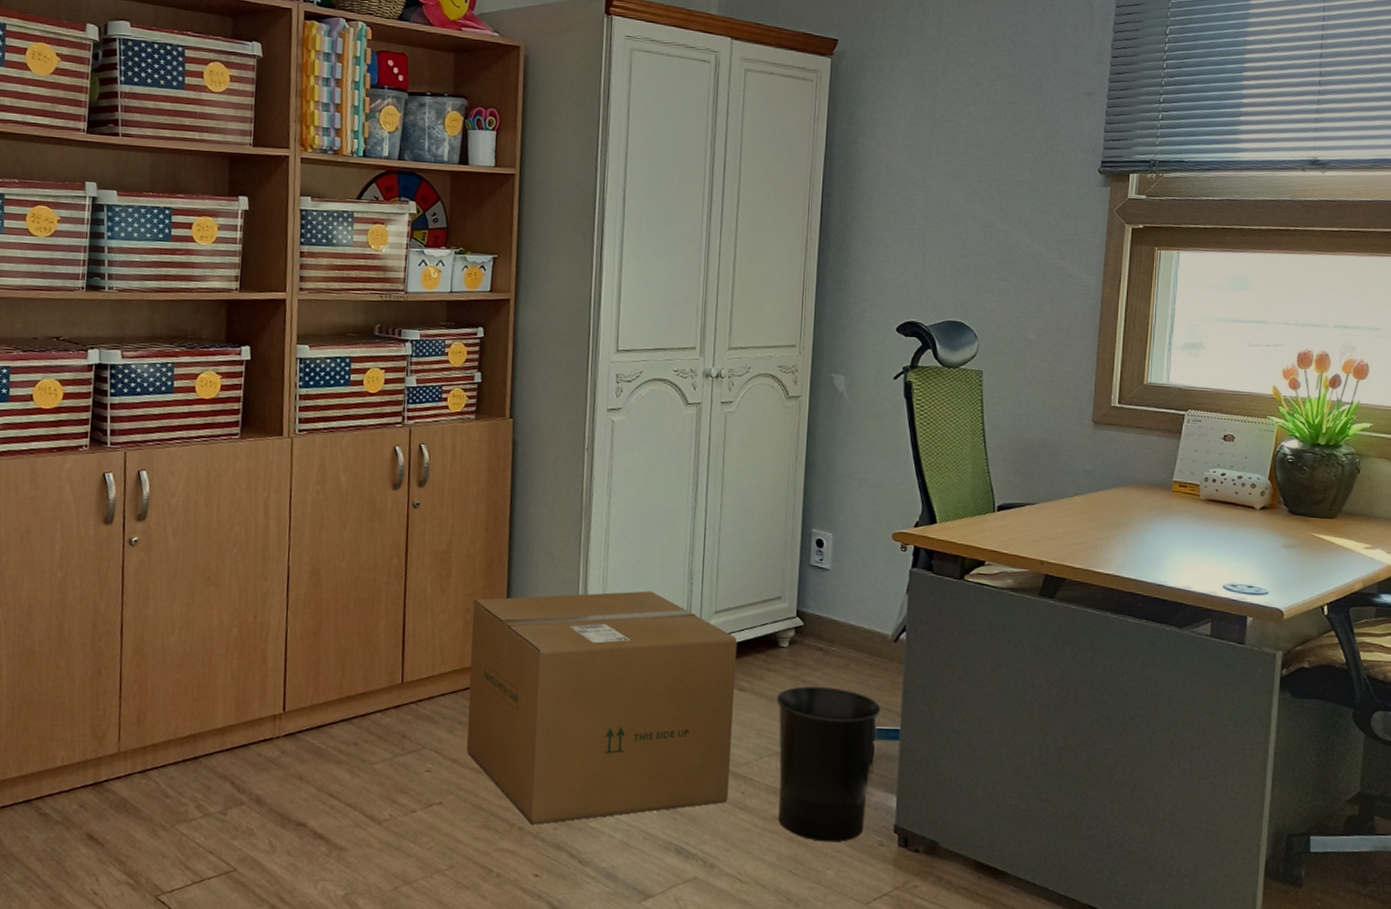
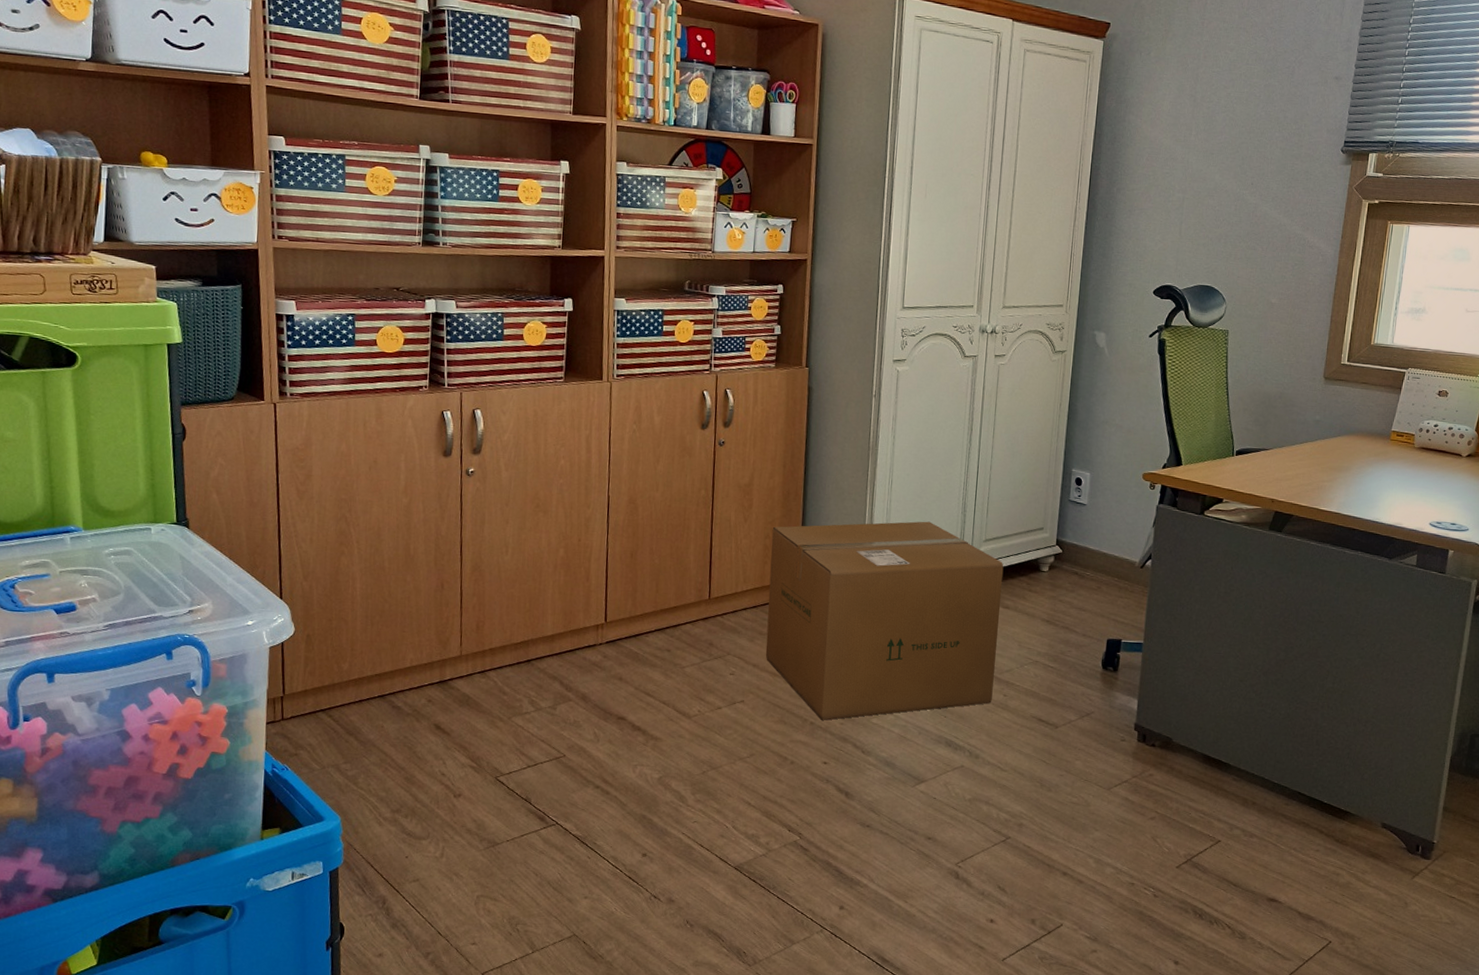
waste bin: present [776,686,881,842] -> none [1035,605,1128,738]

